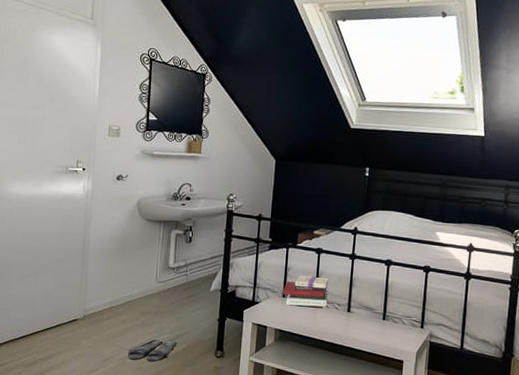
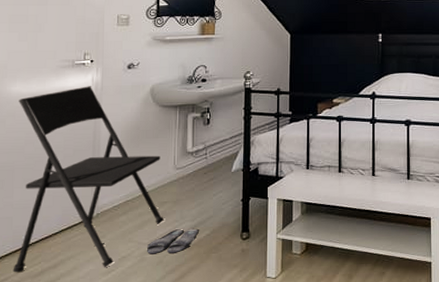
folding chair: none [9,193,145,367] -> present [13,86,164,273]
books: present [282,275,329,309] -> none [306,144,353,177]

